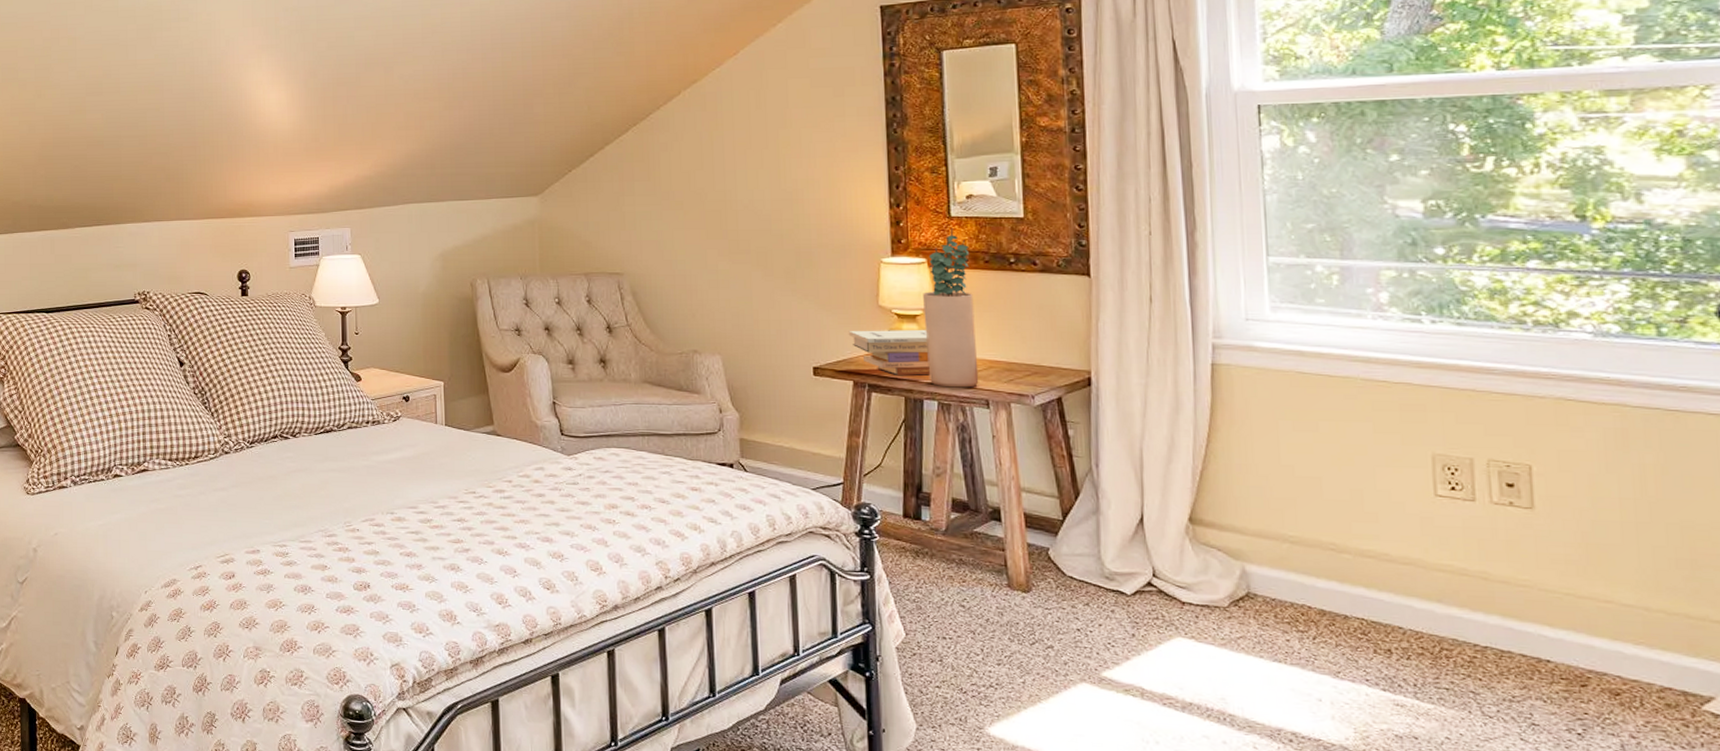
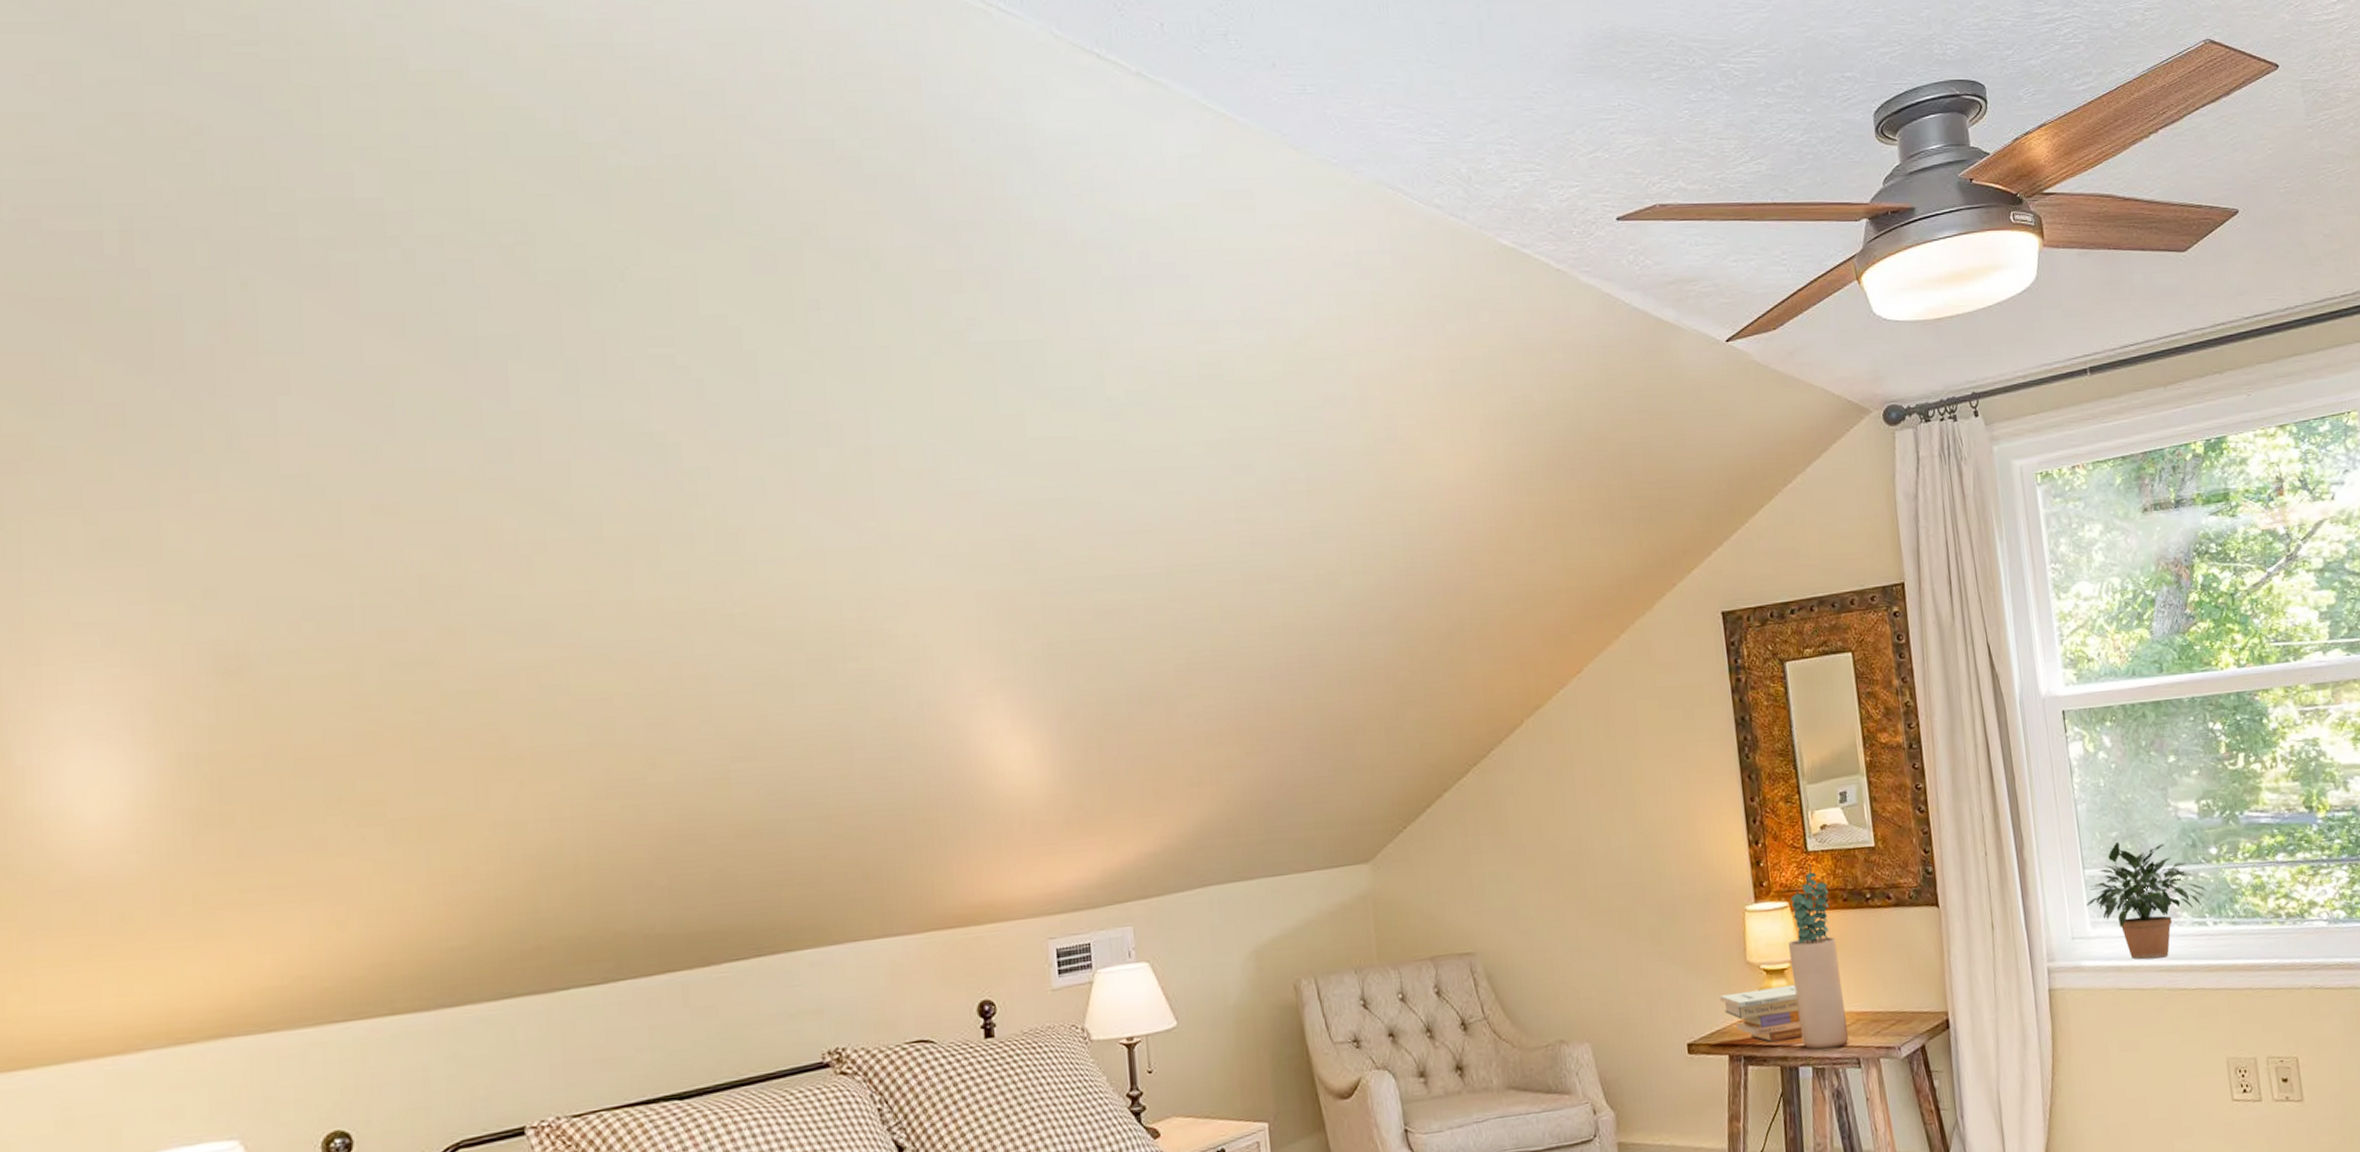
potted plant: none [1266,234,1428,350] -> present [2085,842,2208,961]

